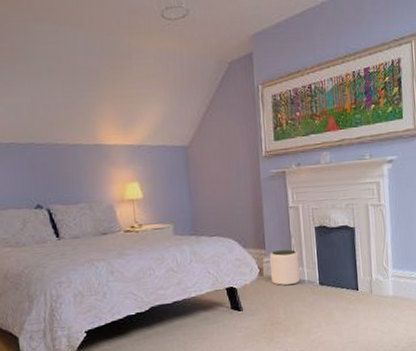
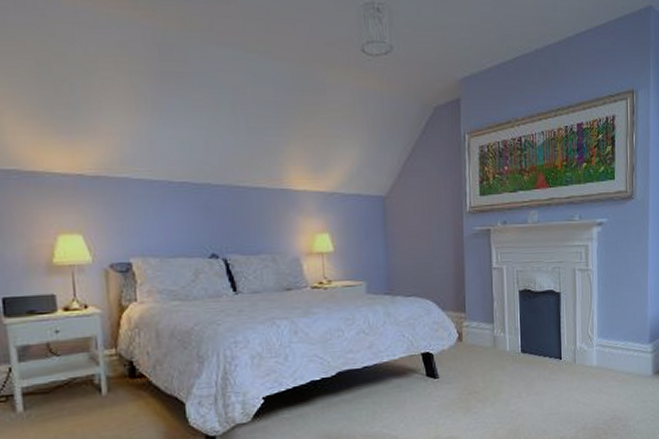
plant pot: present [269,249,301,286] -> none [469,313,502,353]

